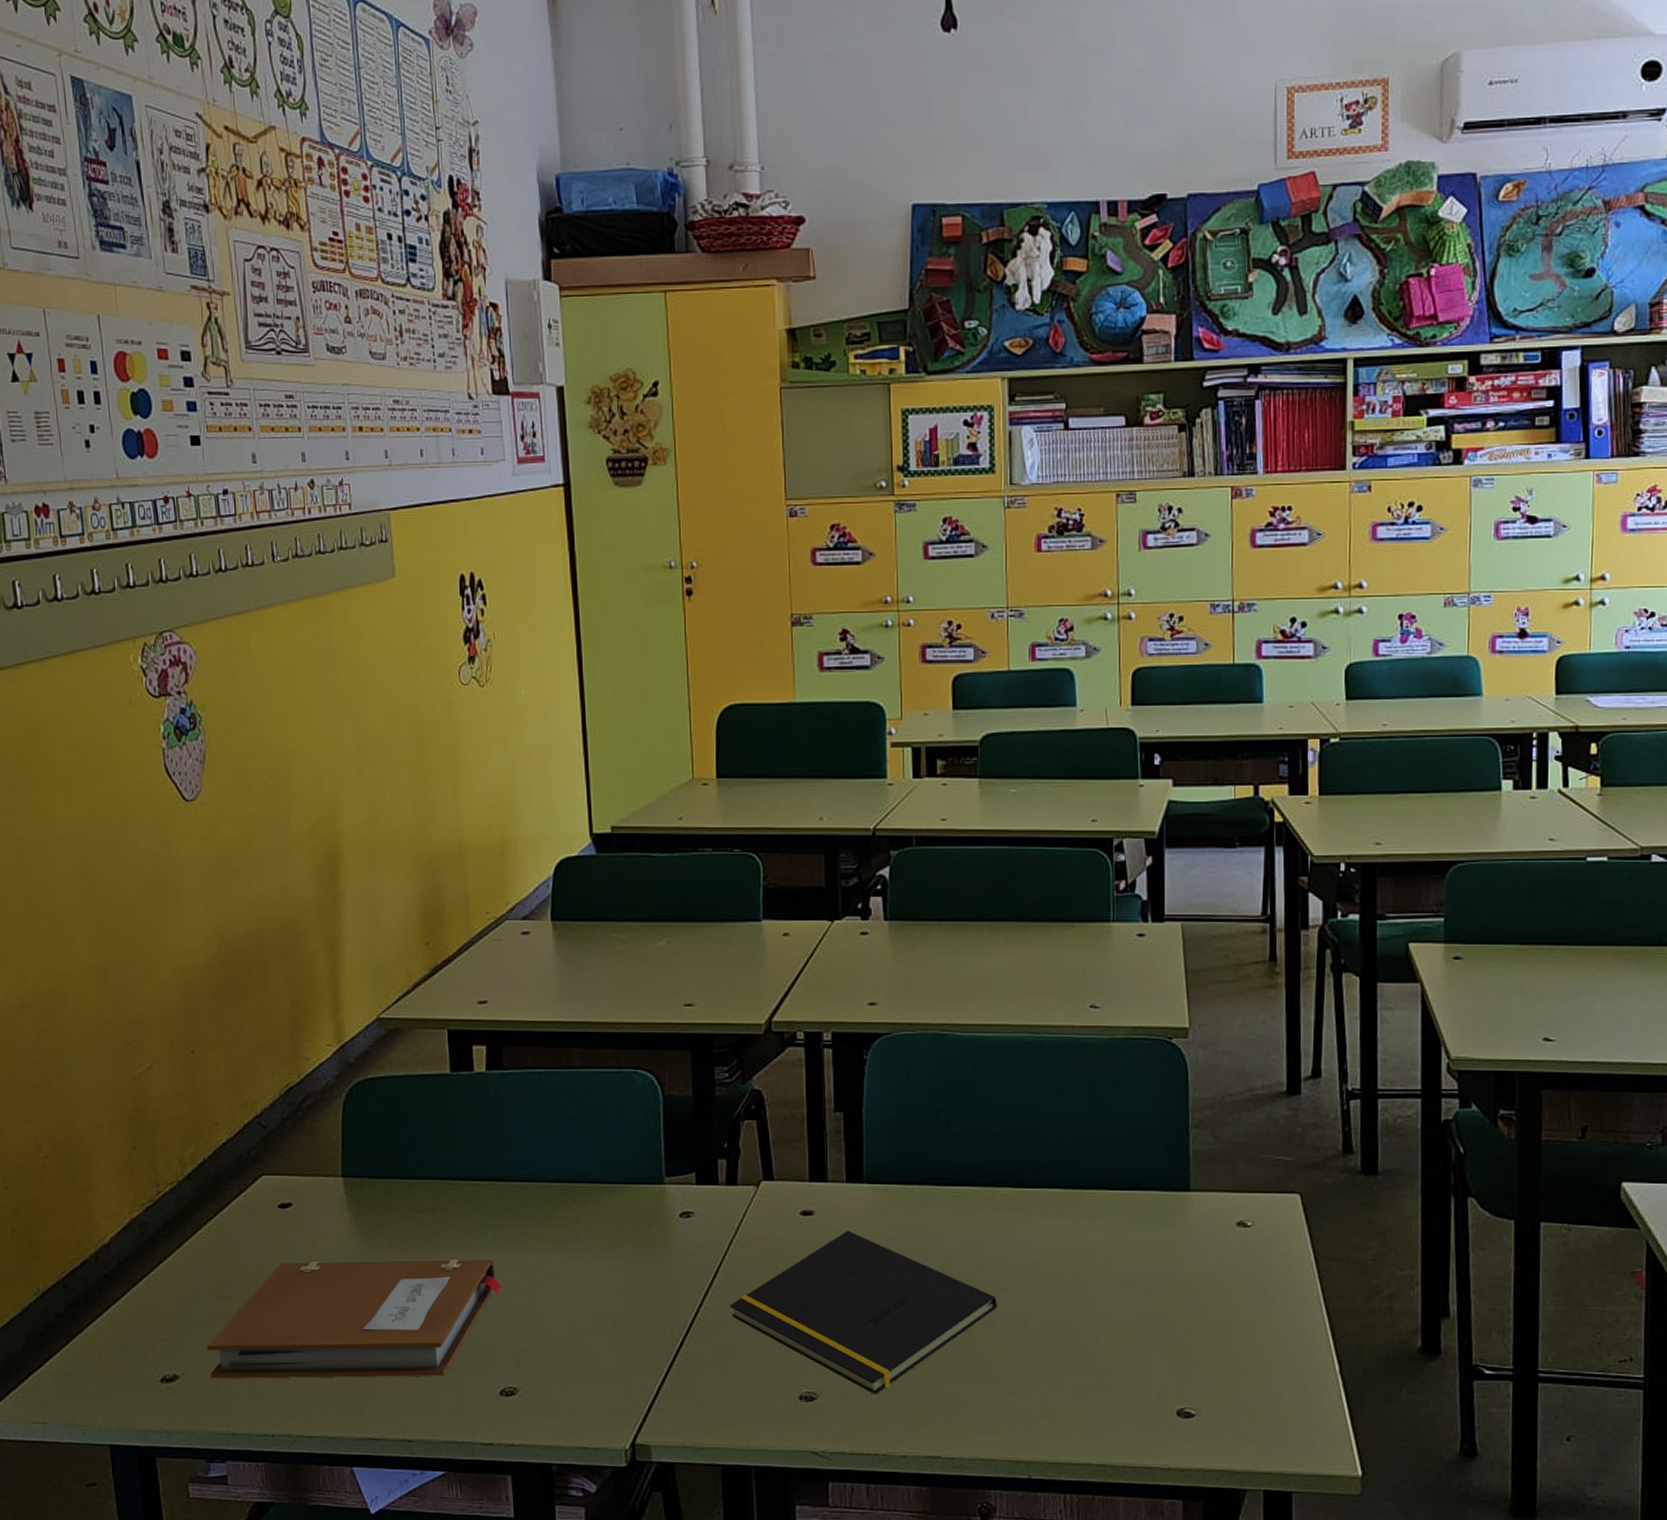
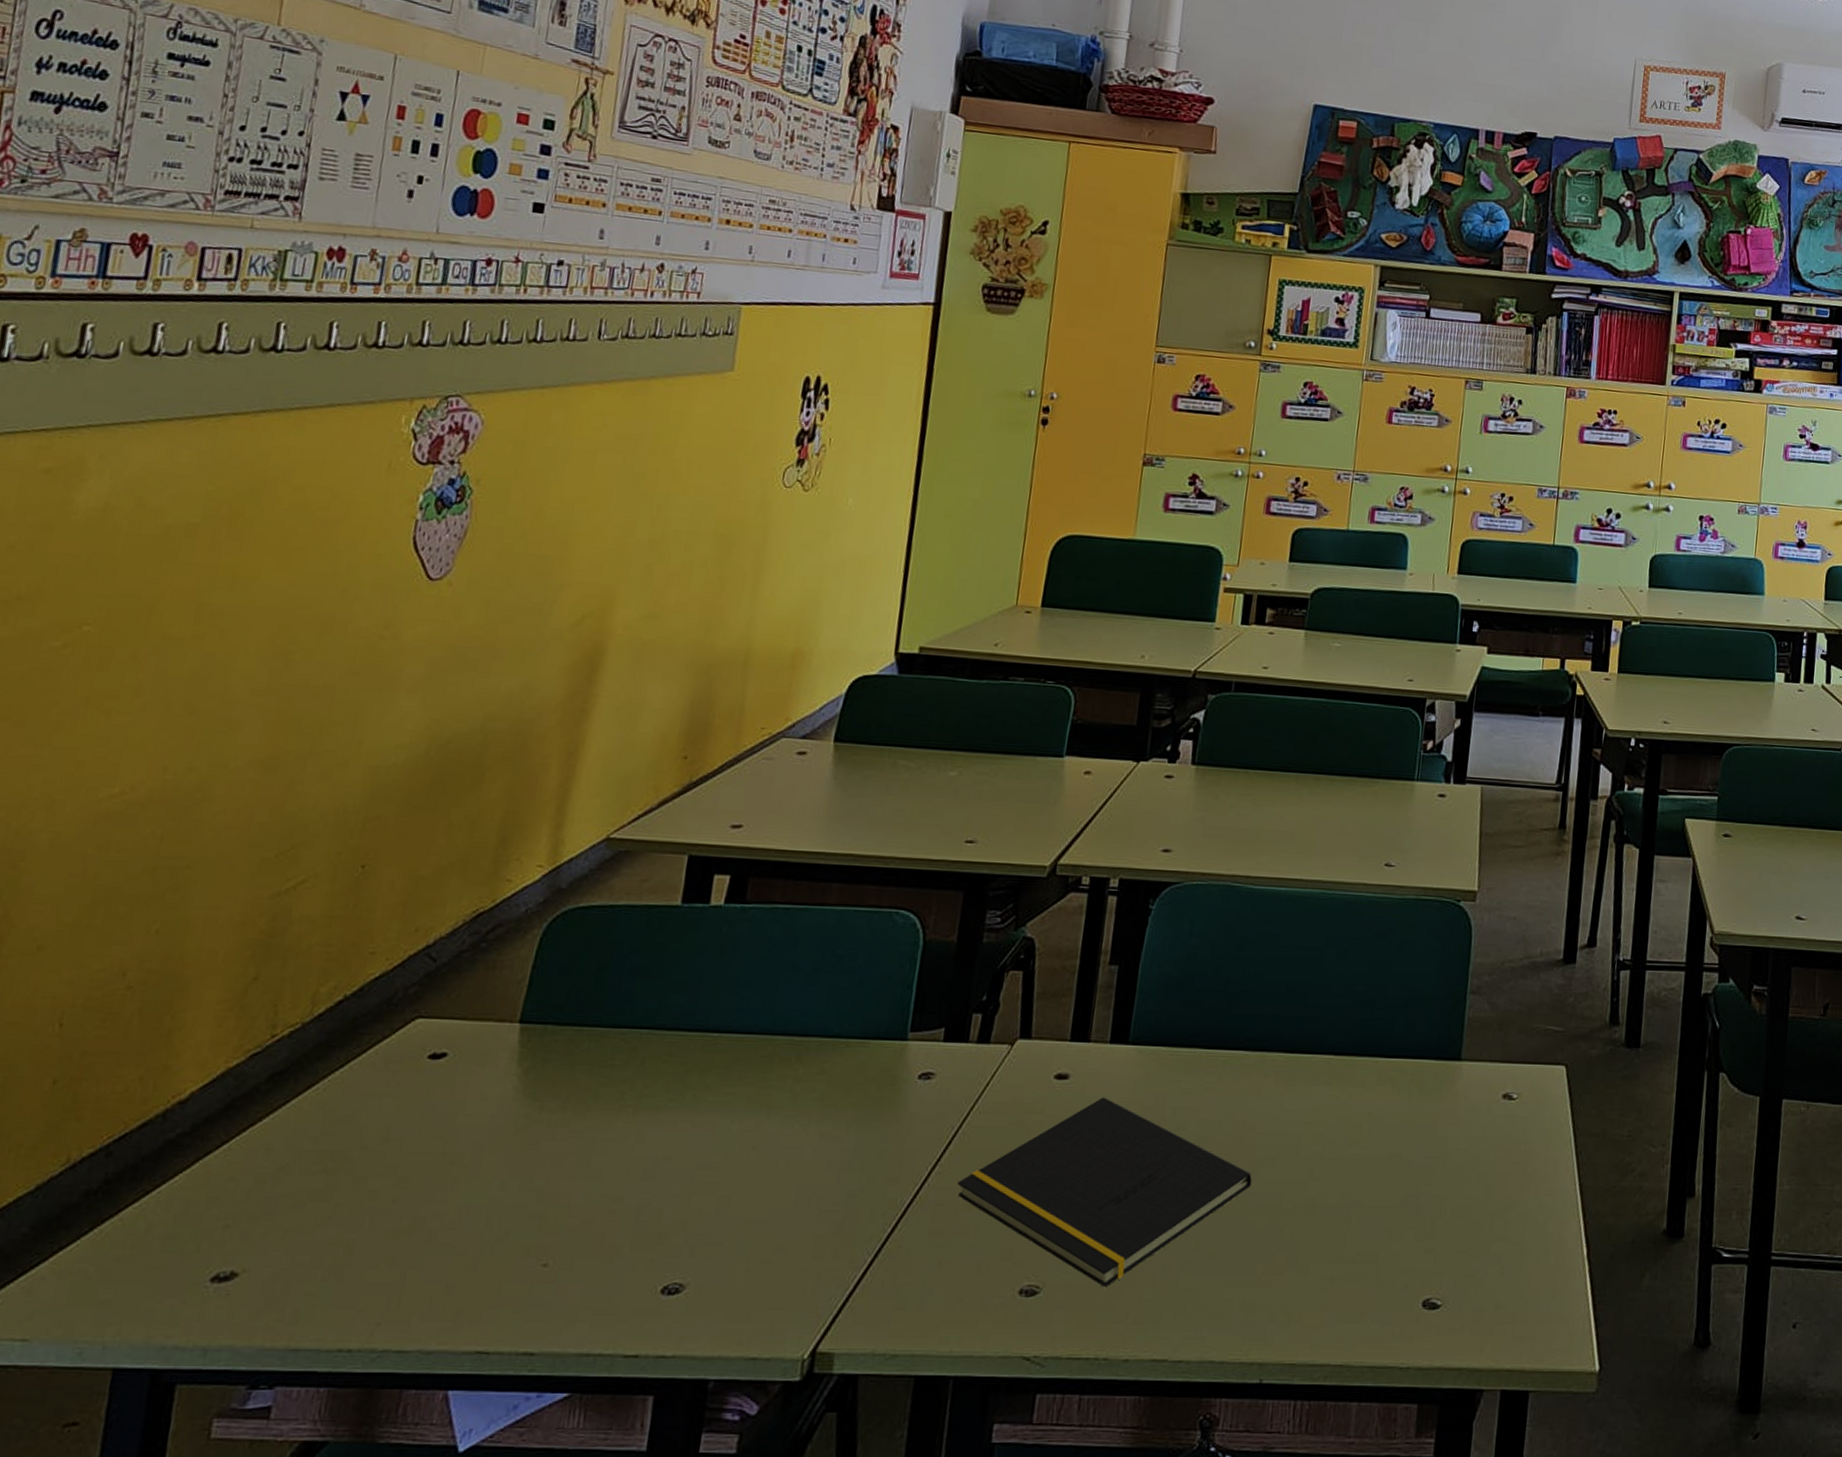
notebook: present [207,1260,502,1379] -> none [282,1125,691,1277]

